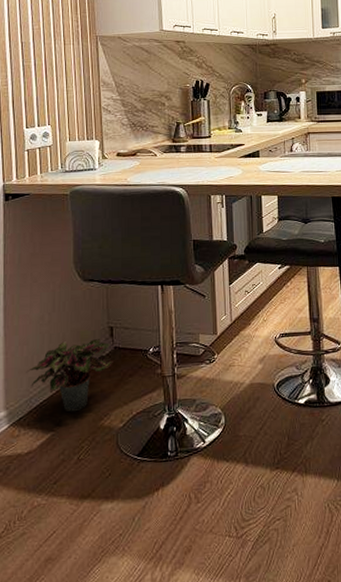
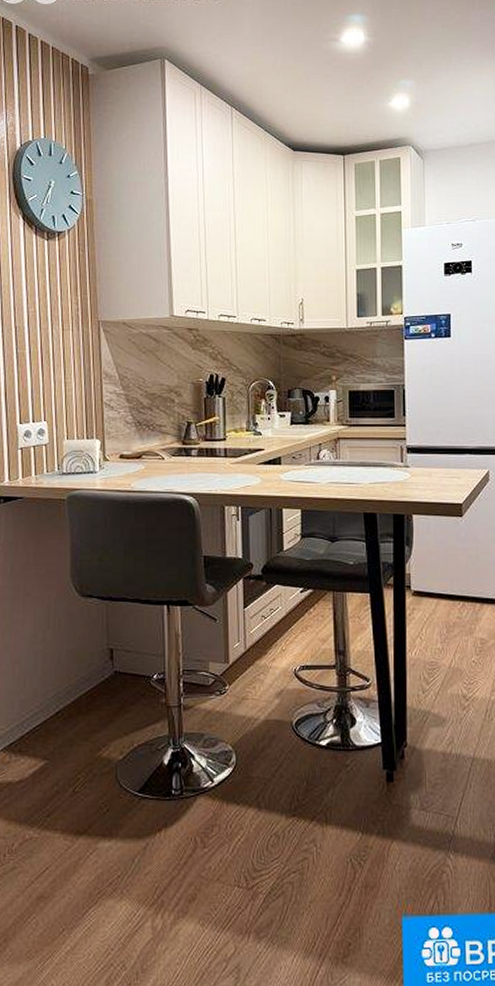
potted plant: present [26,337,113,412] -> none [17,660,113,740]

